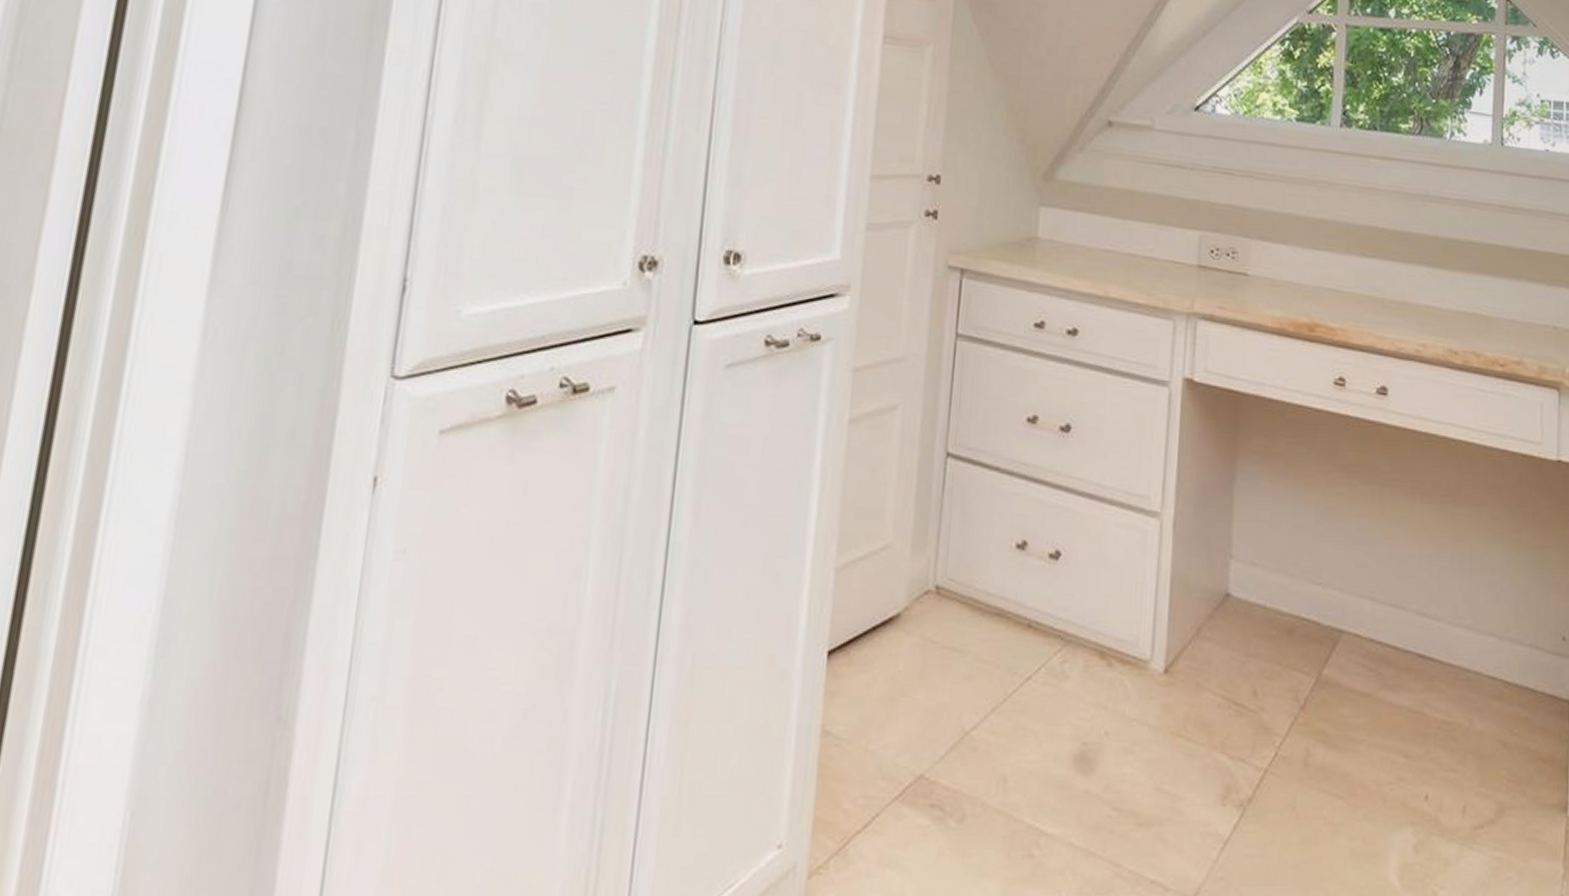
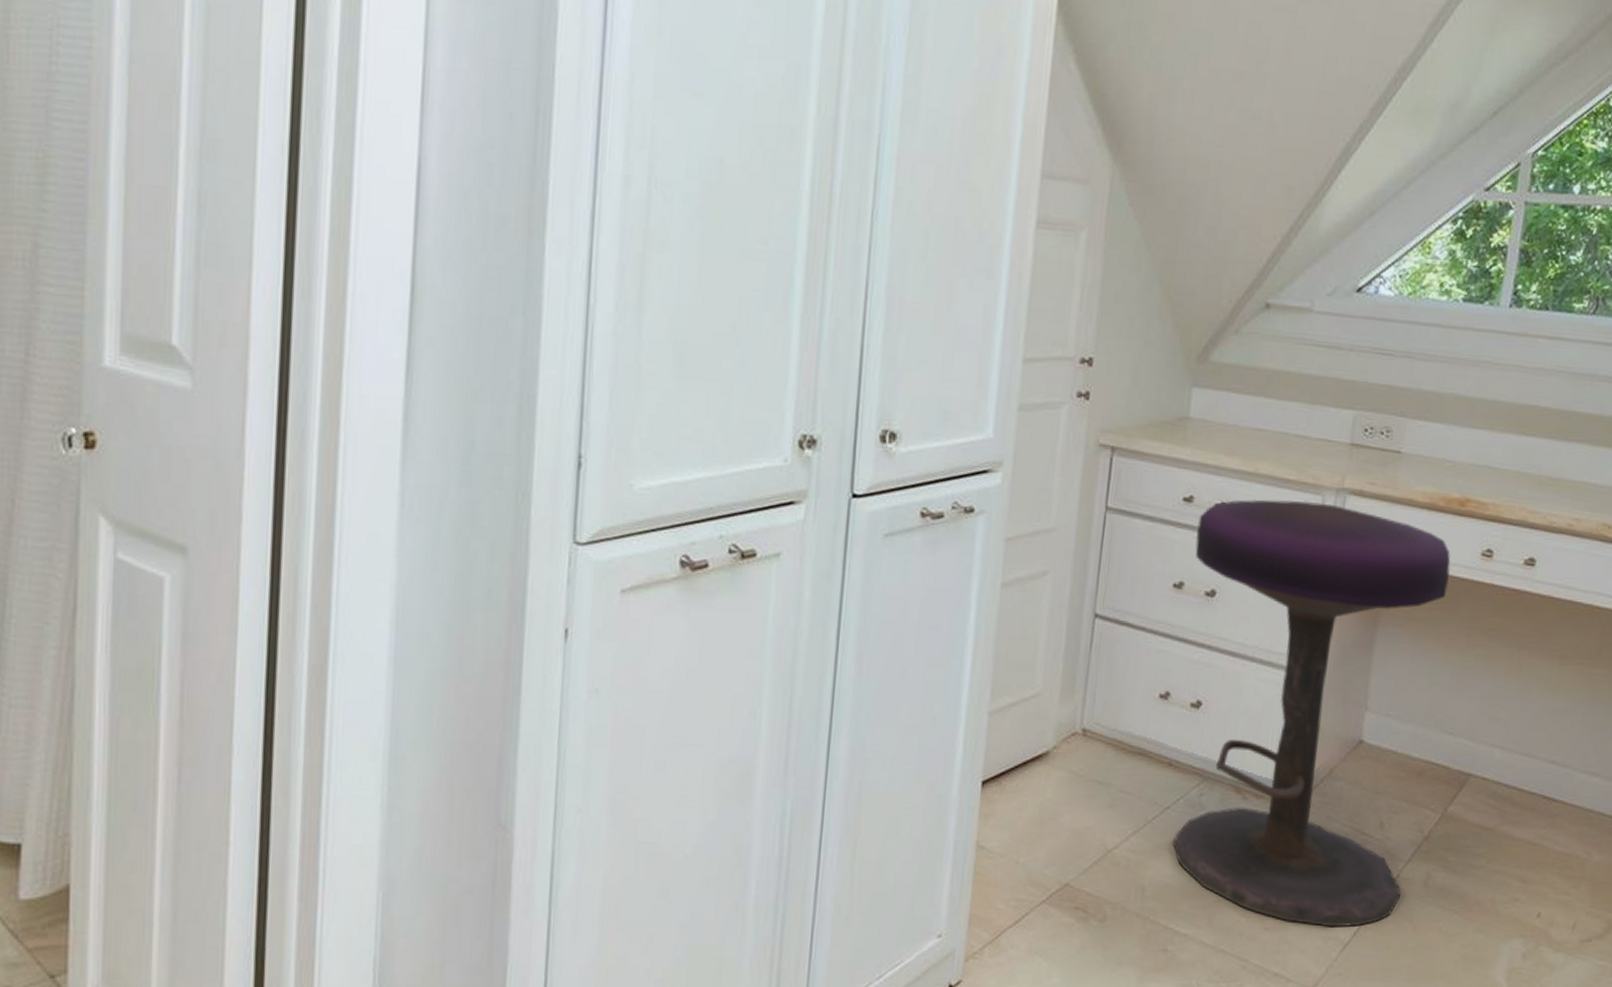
stool: none [1035,325,1305,820] -> present [1172,499,1451,927]

